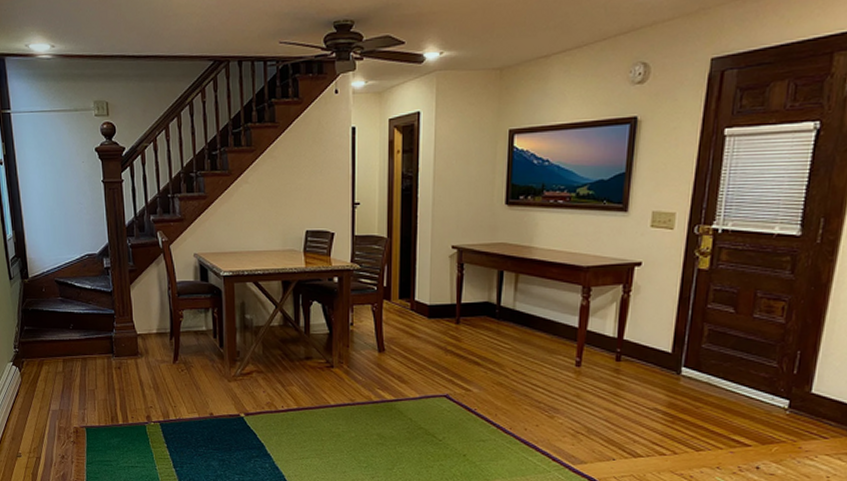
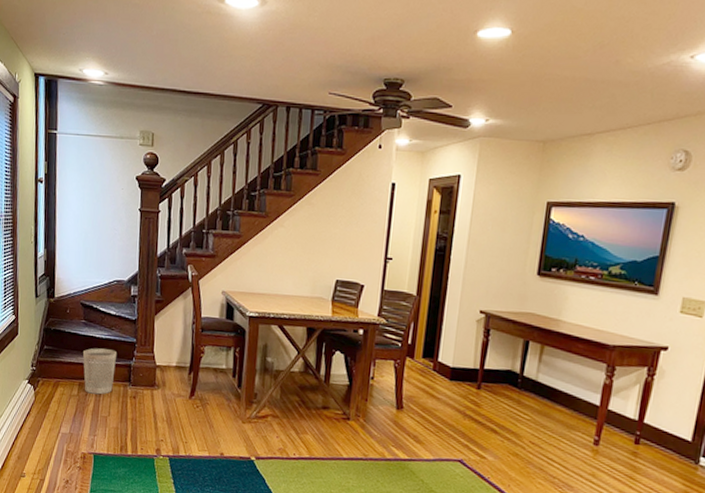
wastebasket: none [62,323,97,369] -> present [82,348,116,395]

